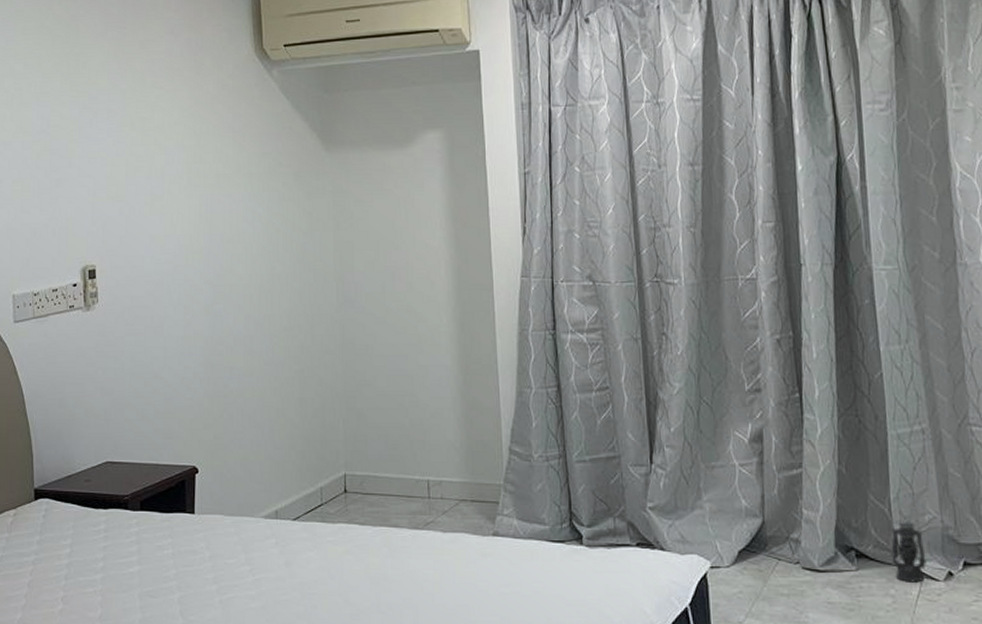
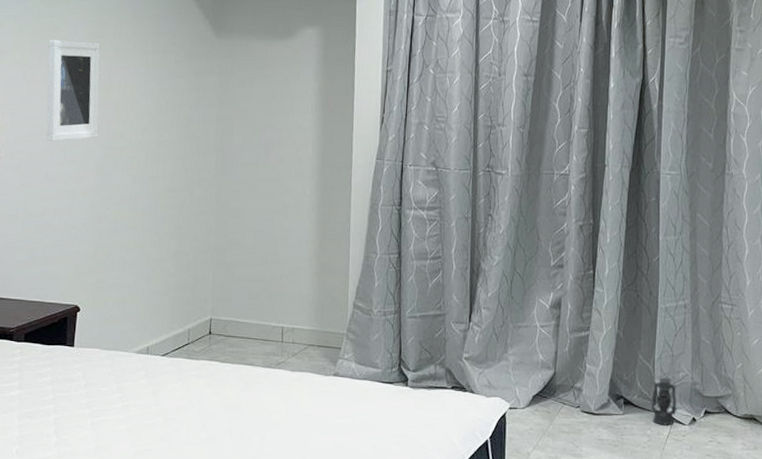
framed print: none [145,169,205,283] -> present [46,40,101,142]

